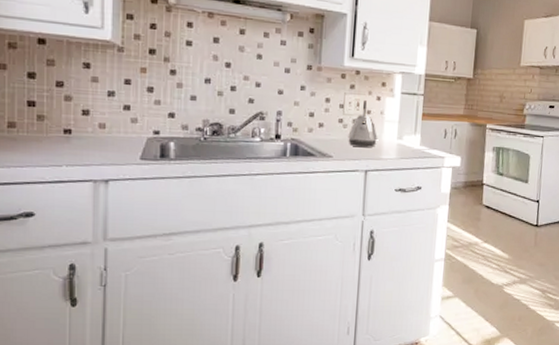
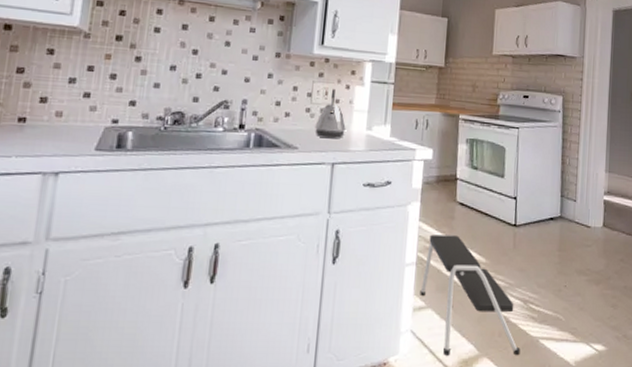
step stool: none [448,234,538,336] -> present [420,234,520,356]

